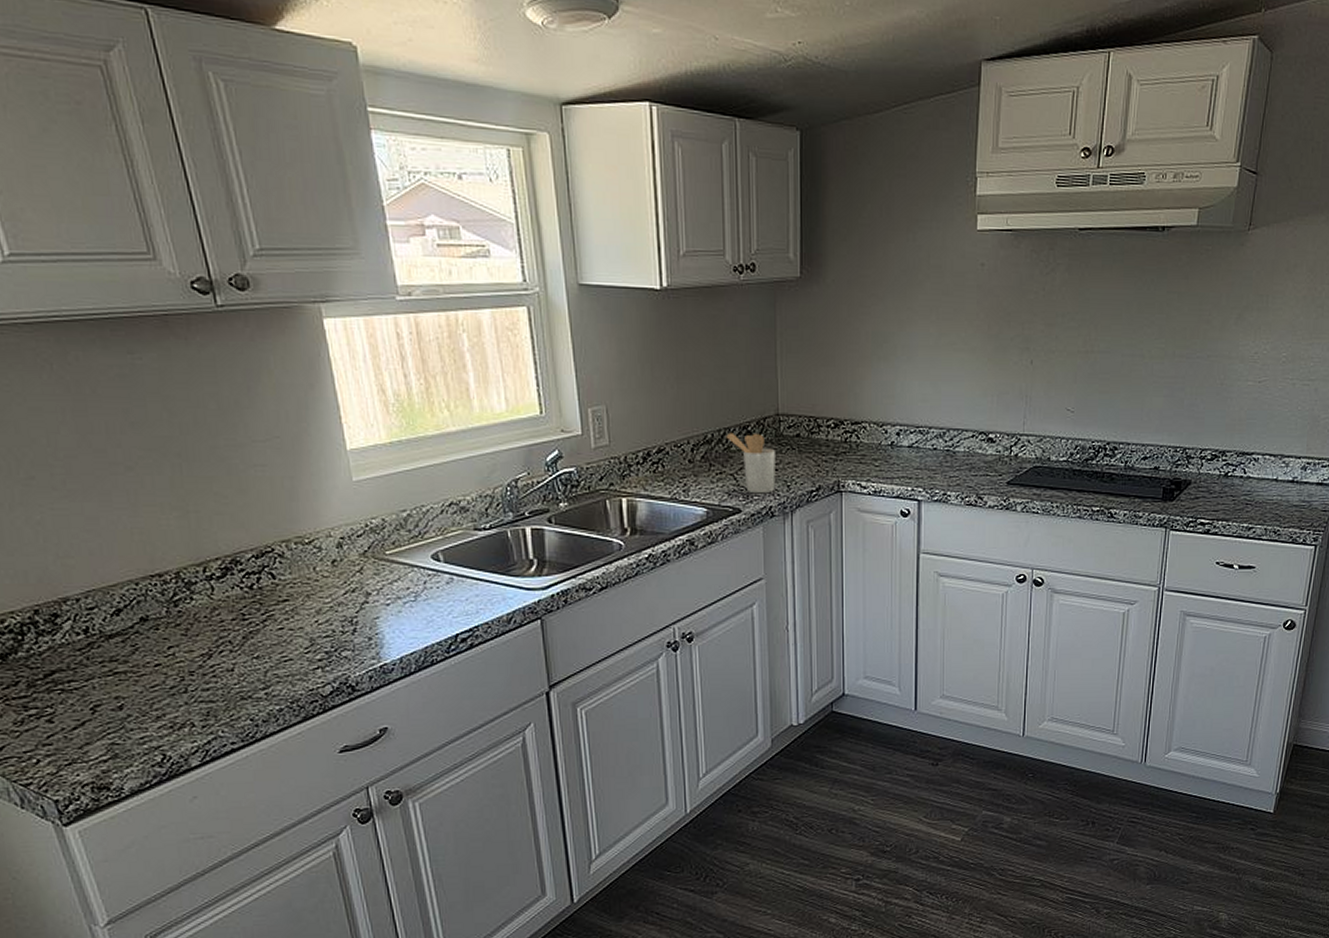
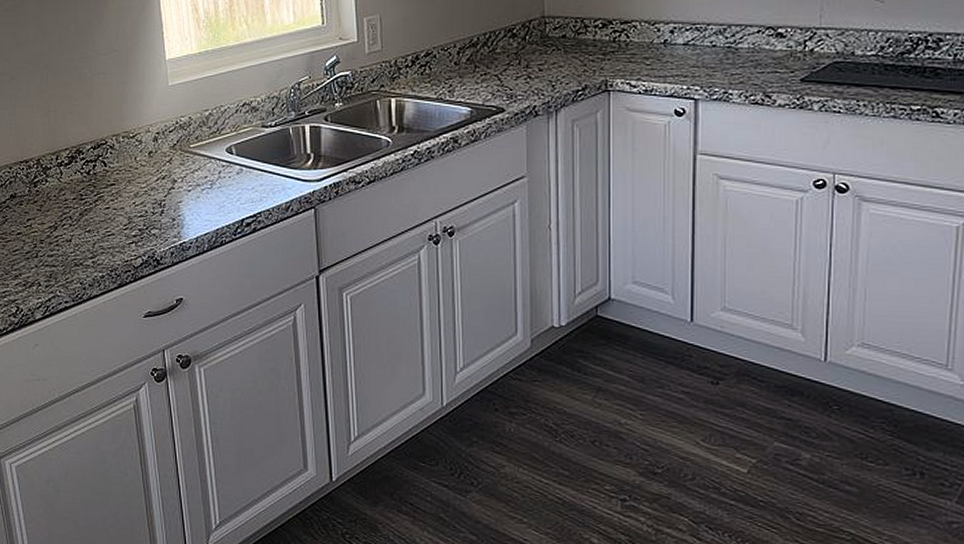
utensil holder: present [726,432,776,494] -> none [491,35,540,94]

